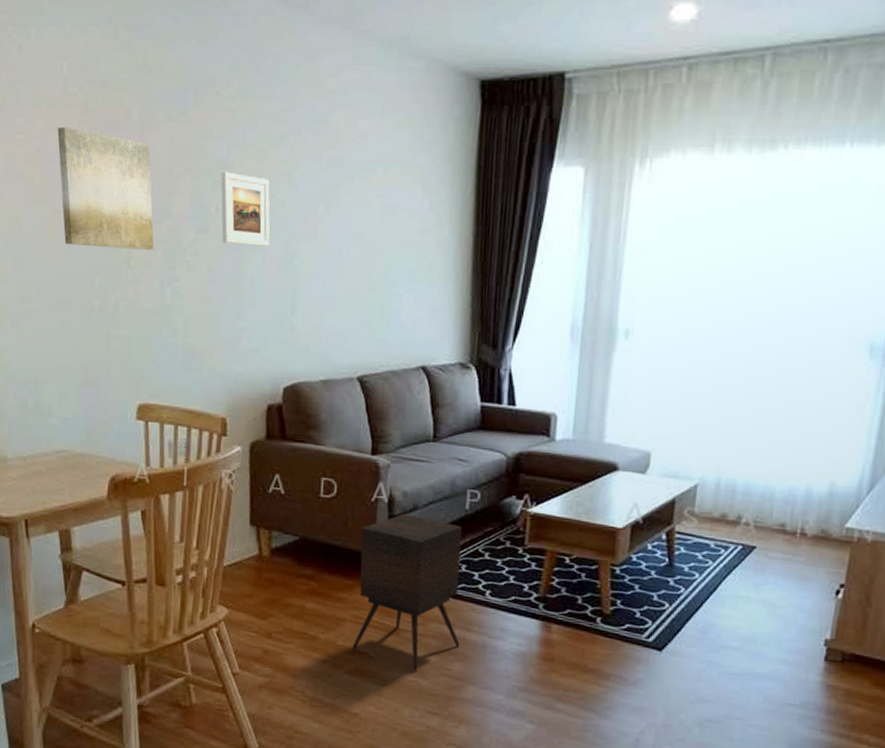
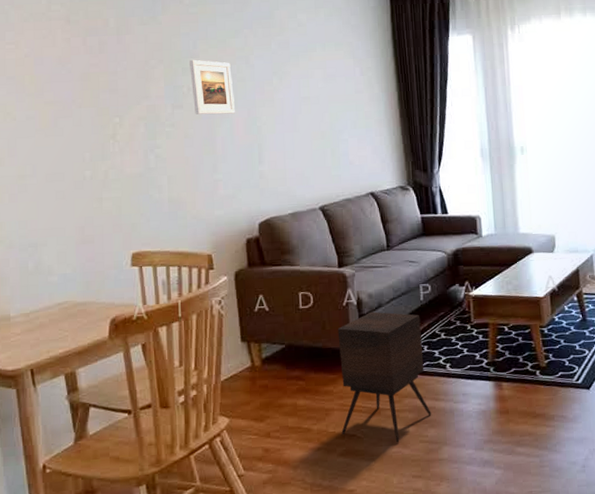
wall art: present [57,126,154,250] -> none [44,35,136,129]

